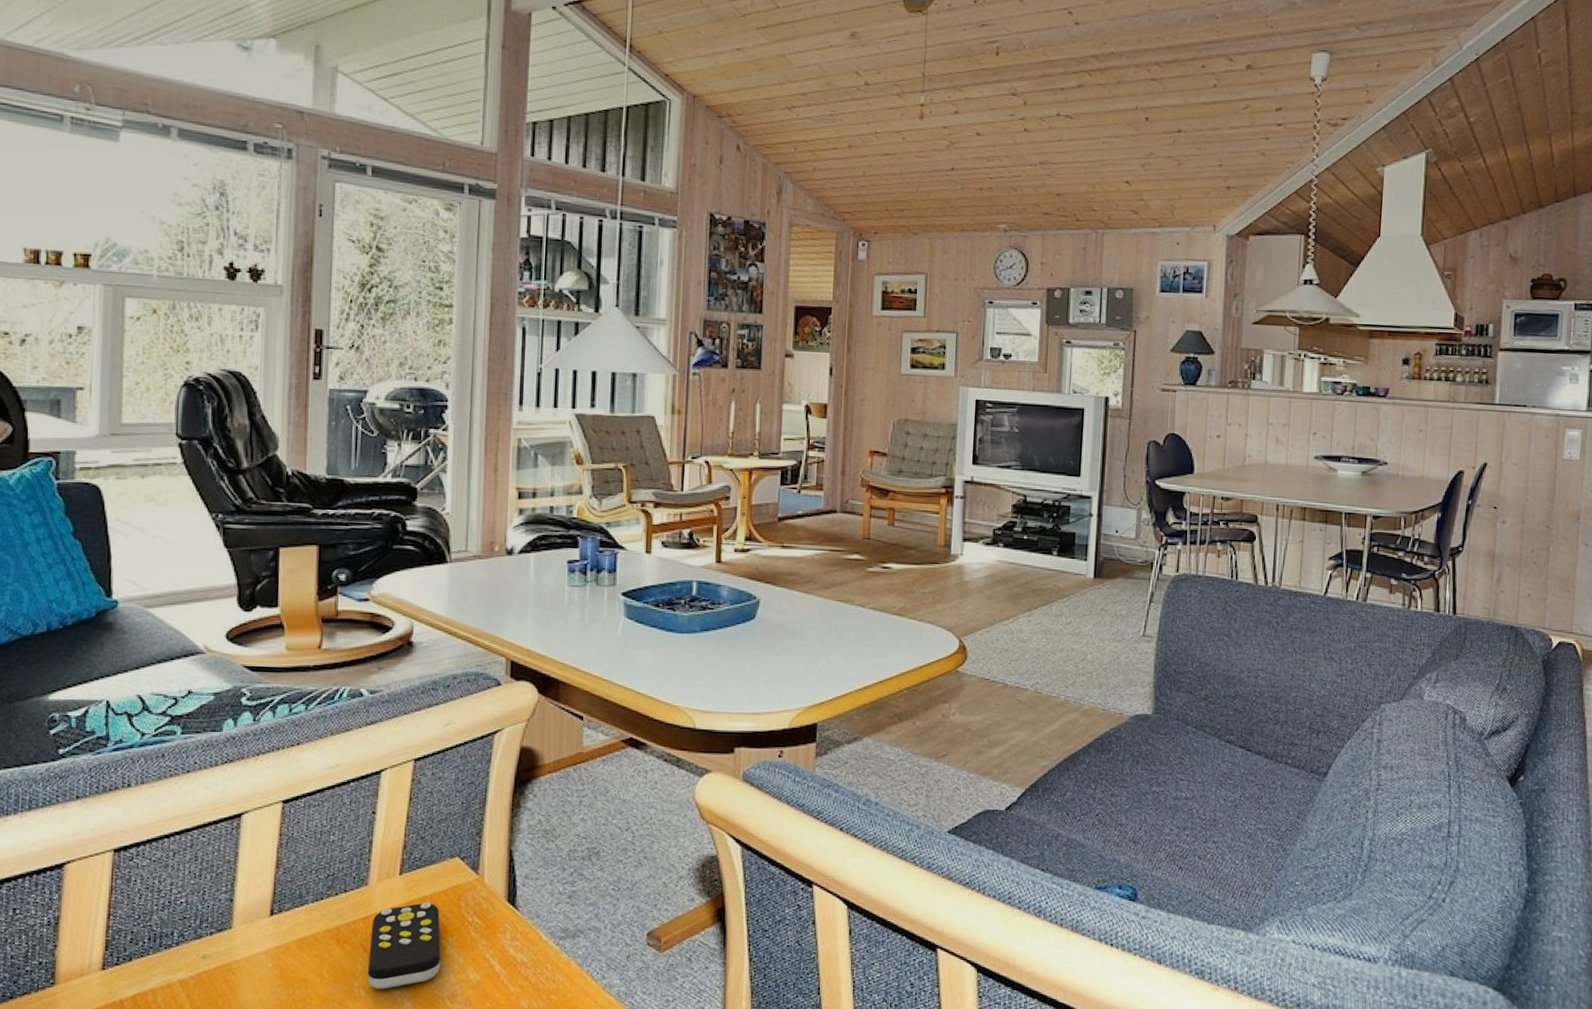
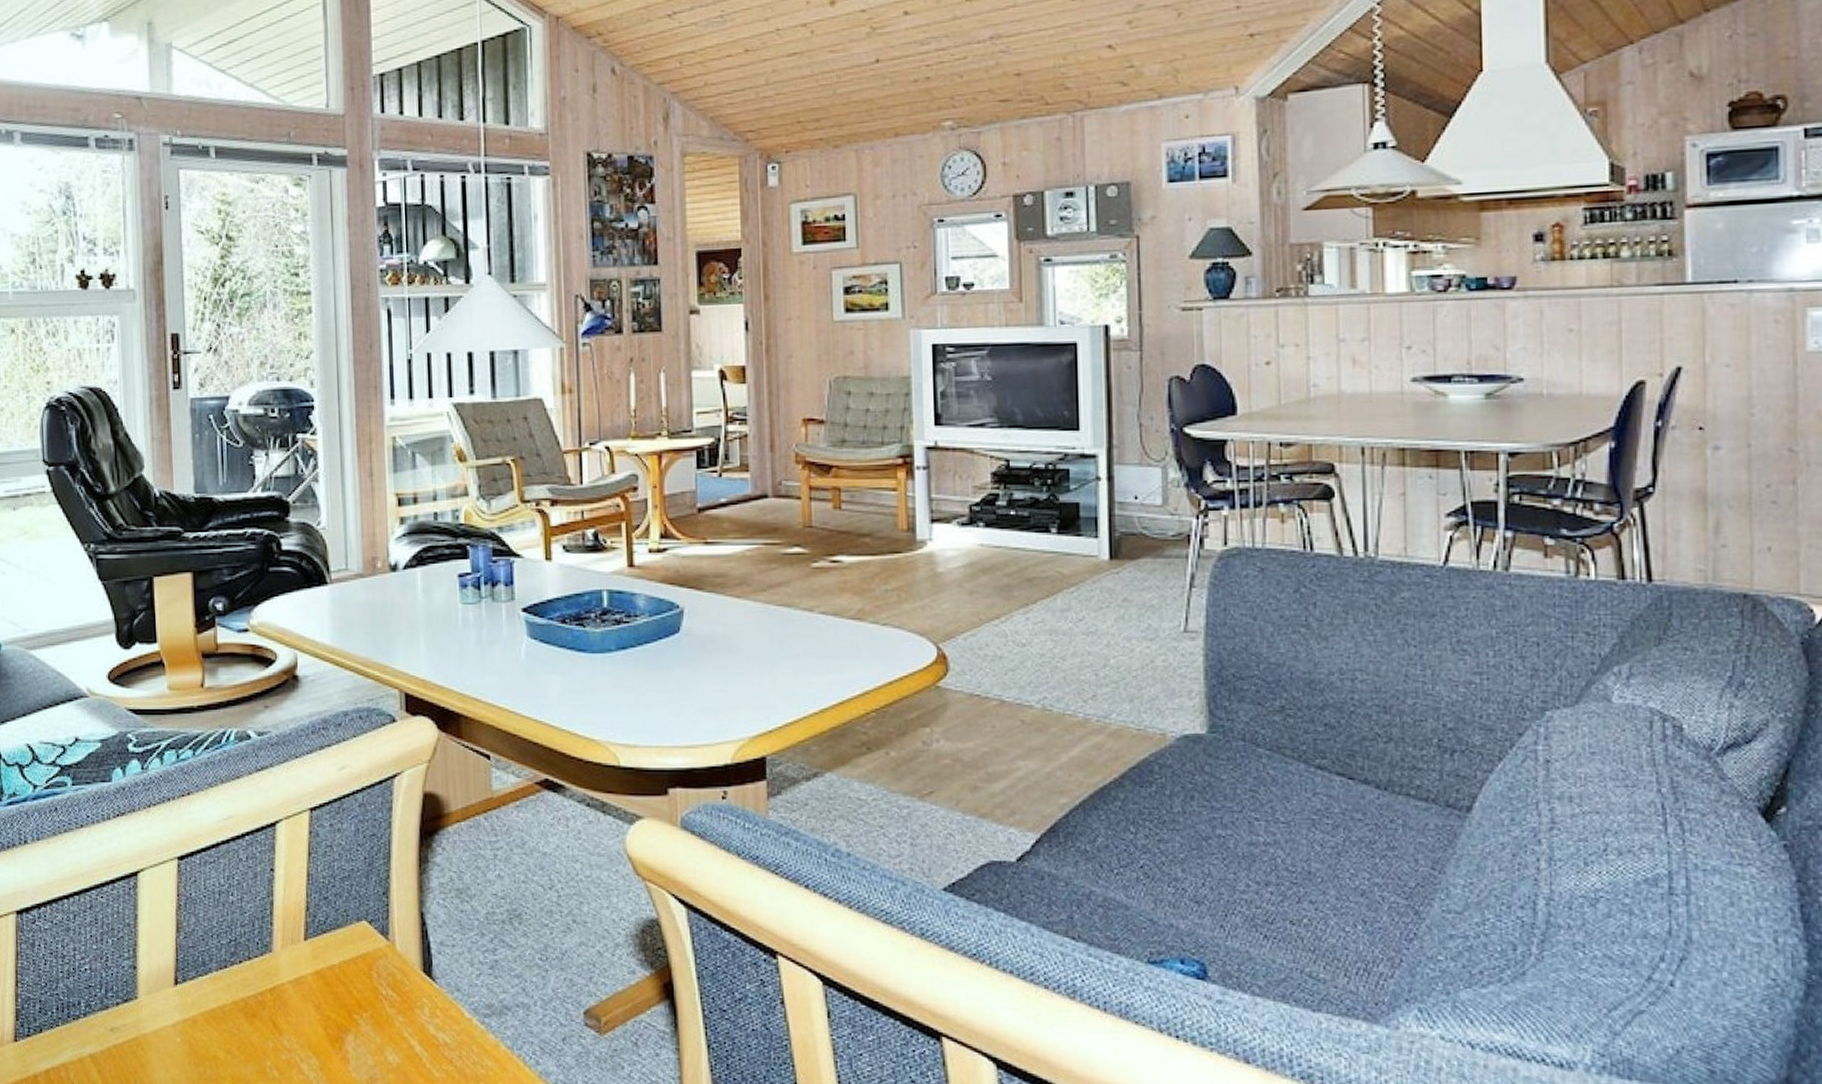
remote control: present [367,902,441,989] -> none [279,972,356,1070]

